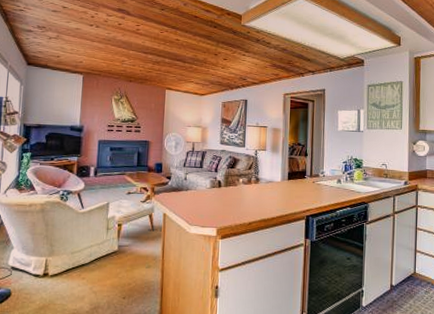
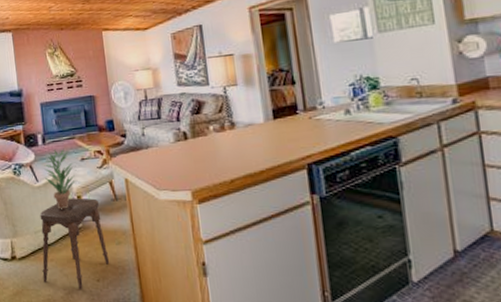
stool: none [71,225,138,305] -> present [40,198,110,289]
potted plant: none [91,182,119,234] -> present [44,149,75,209]

